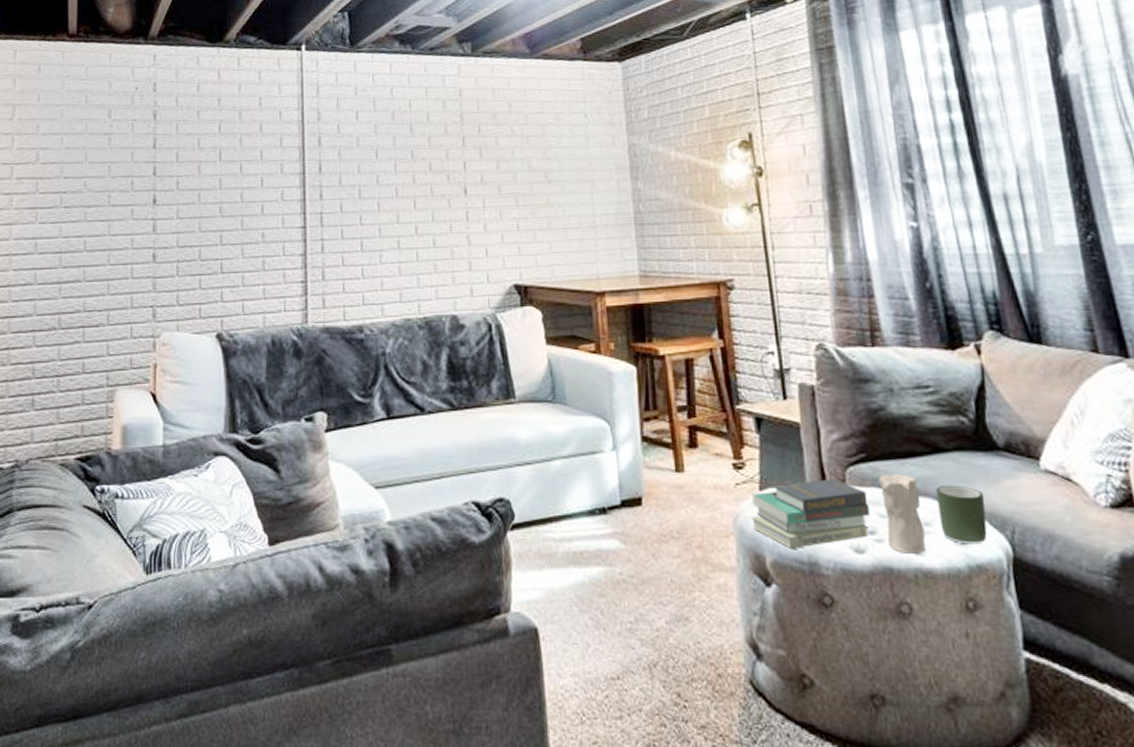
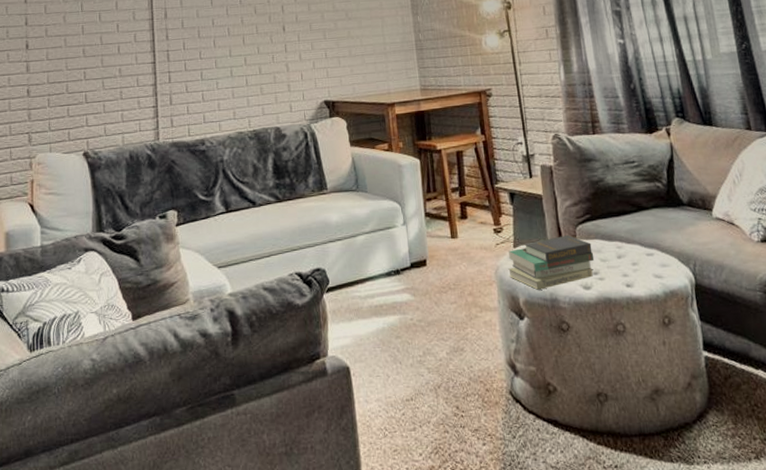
candle: present [878,473,927,554] -> none [600,227,635,287]
mug: present [936,484,988,545] -> none [640,233,677,277]

